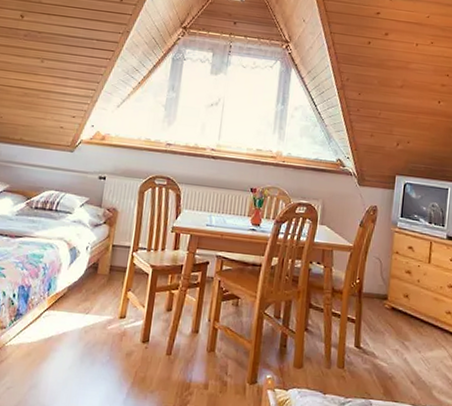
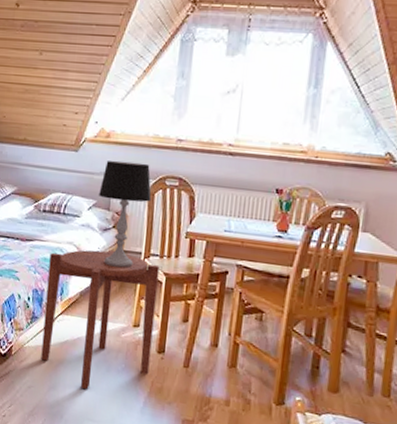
side table: none [23,244,147,386] -> present [41,249,160,390]
table lamp: none [92,161,142,262] -> present [99,160,152,268]

